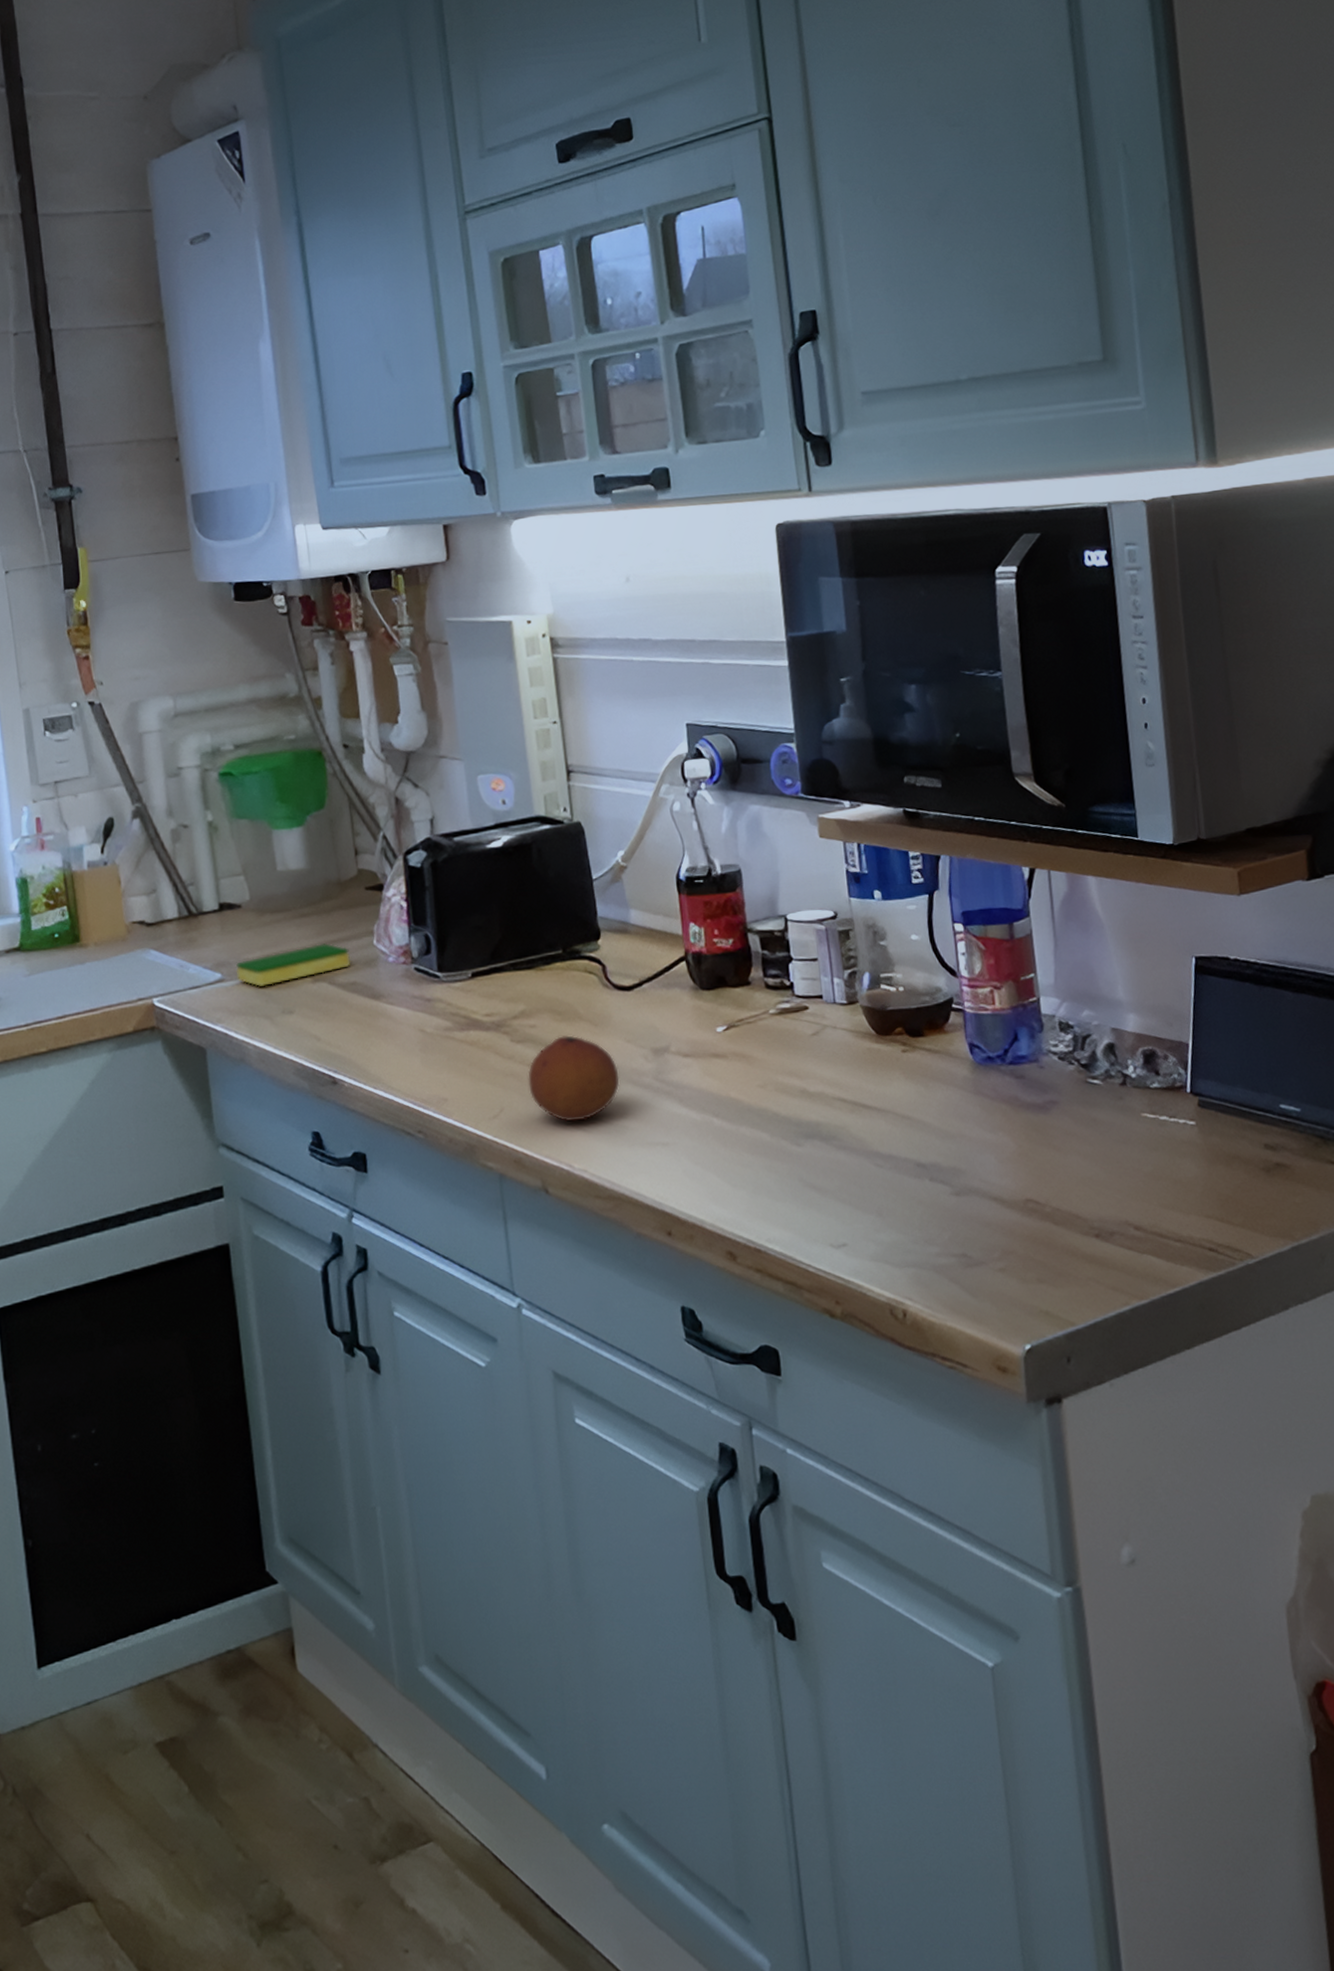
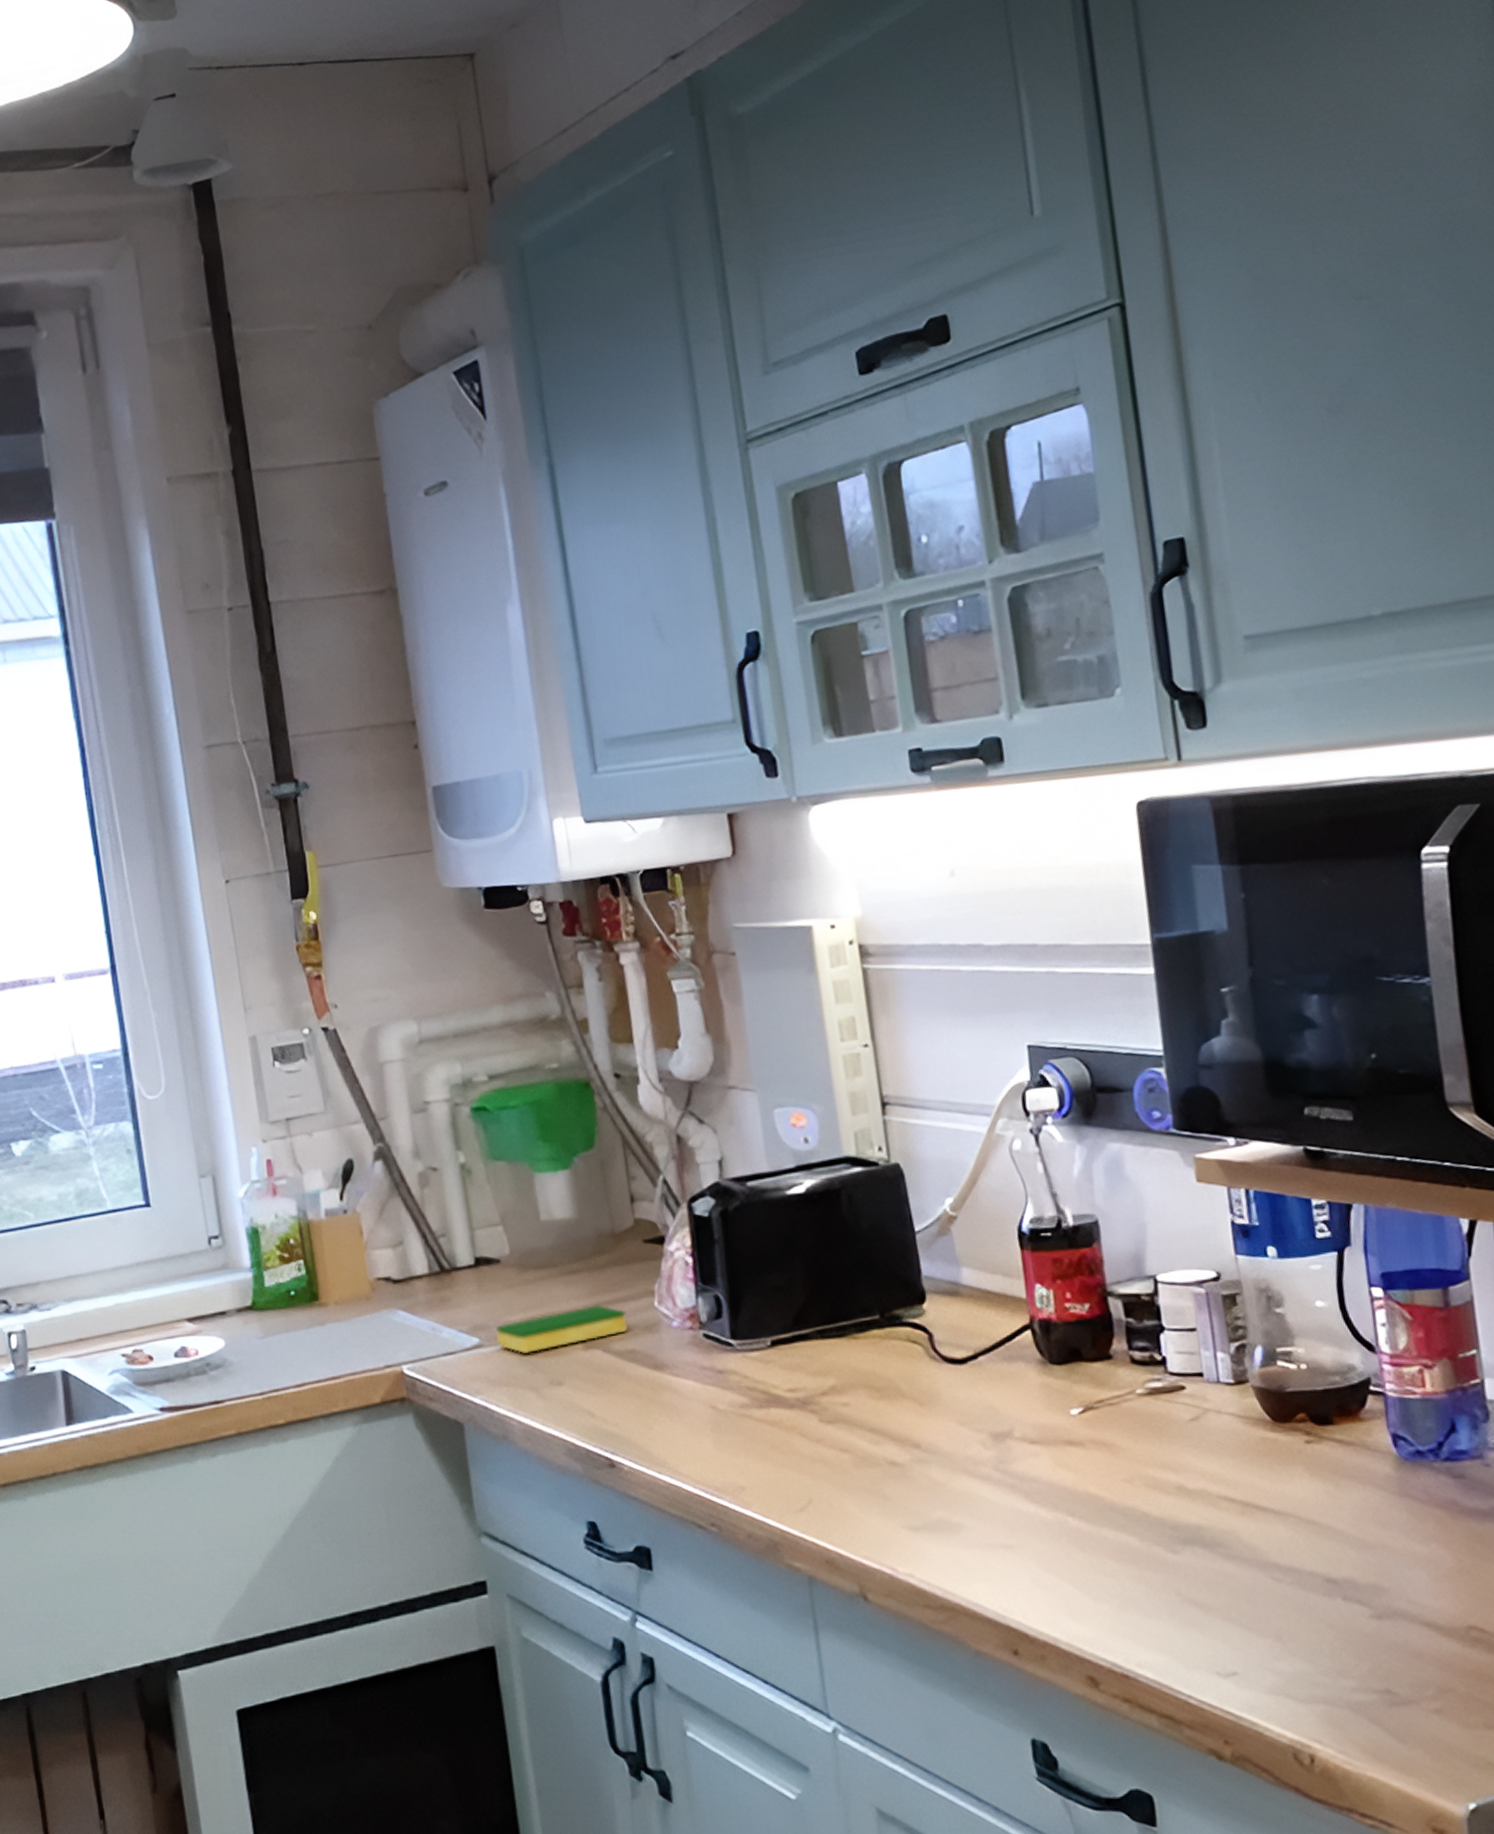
fruit: present [527,1035,620,1122] -> none [840,1415,952,1518]

